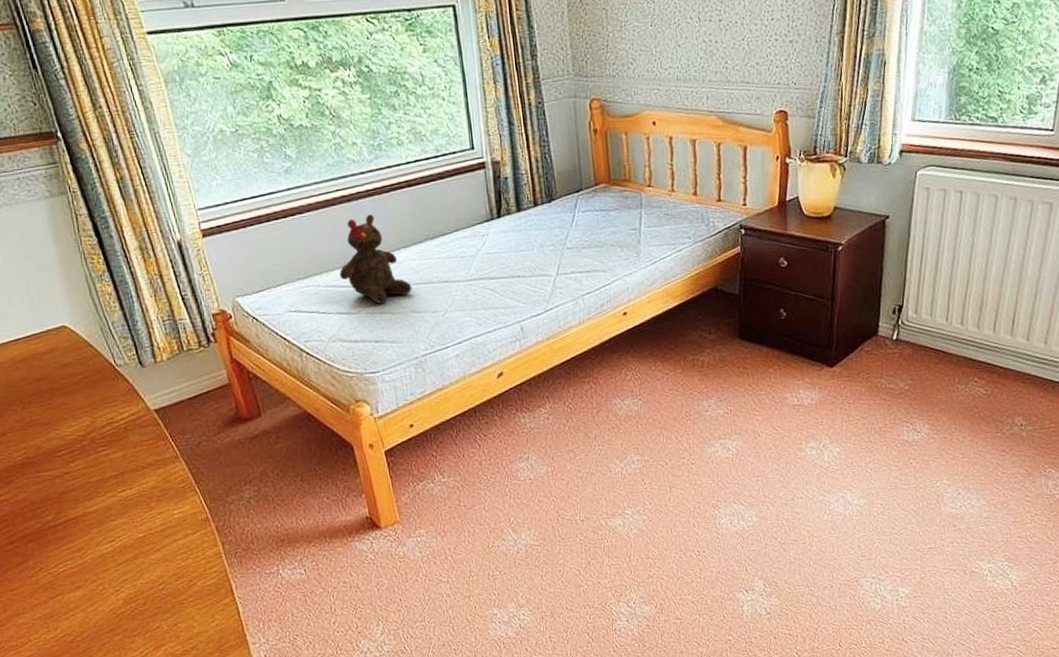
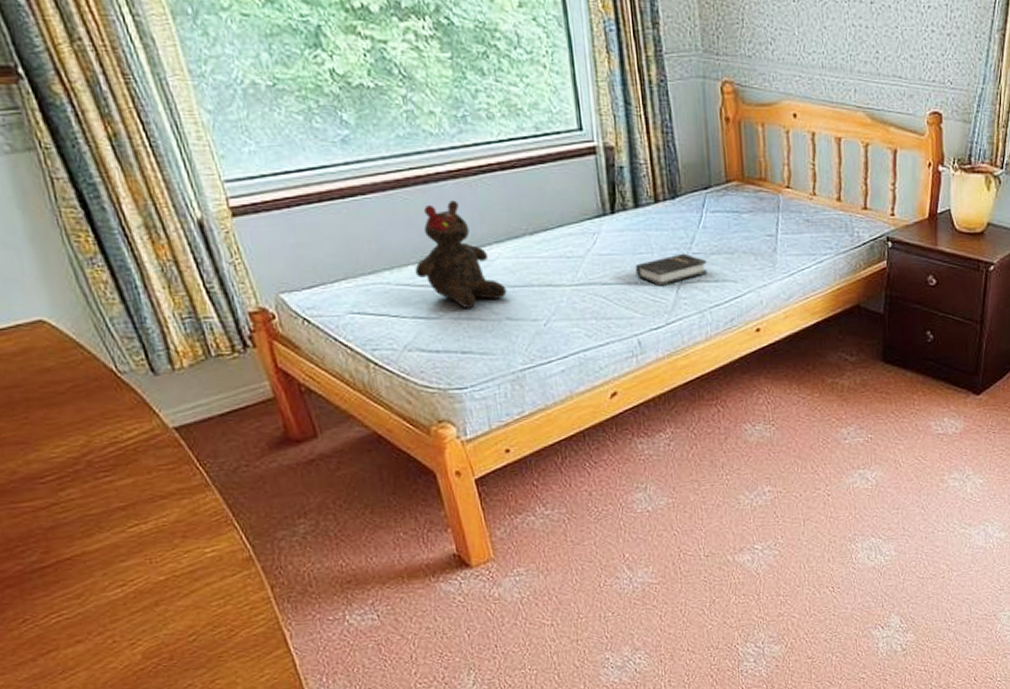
hardback book: none [518,248,581,278] -> present [635,253,708,286]

